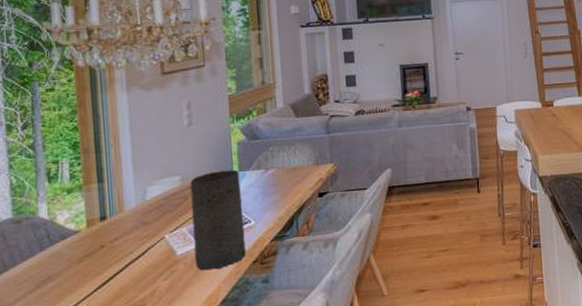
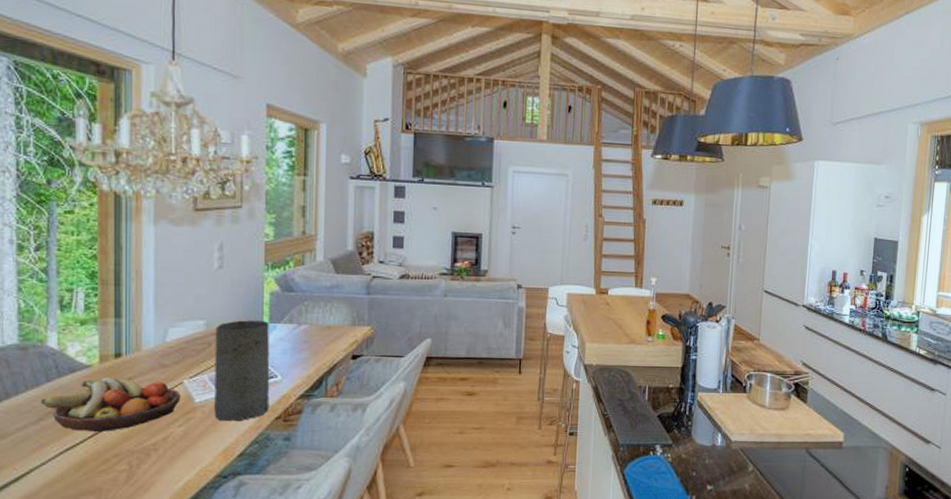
fruit bowl: none [36,239,164,295] -> present [40,377,181,433]

